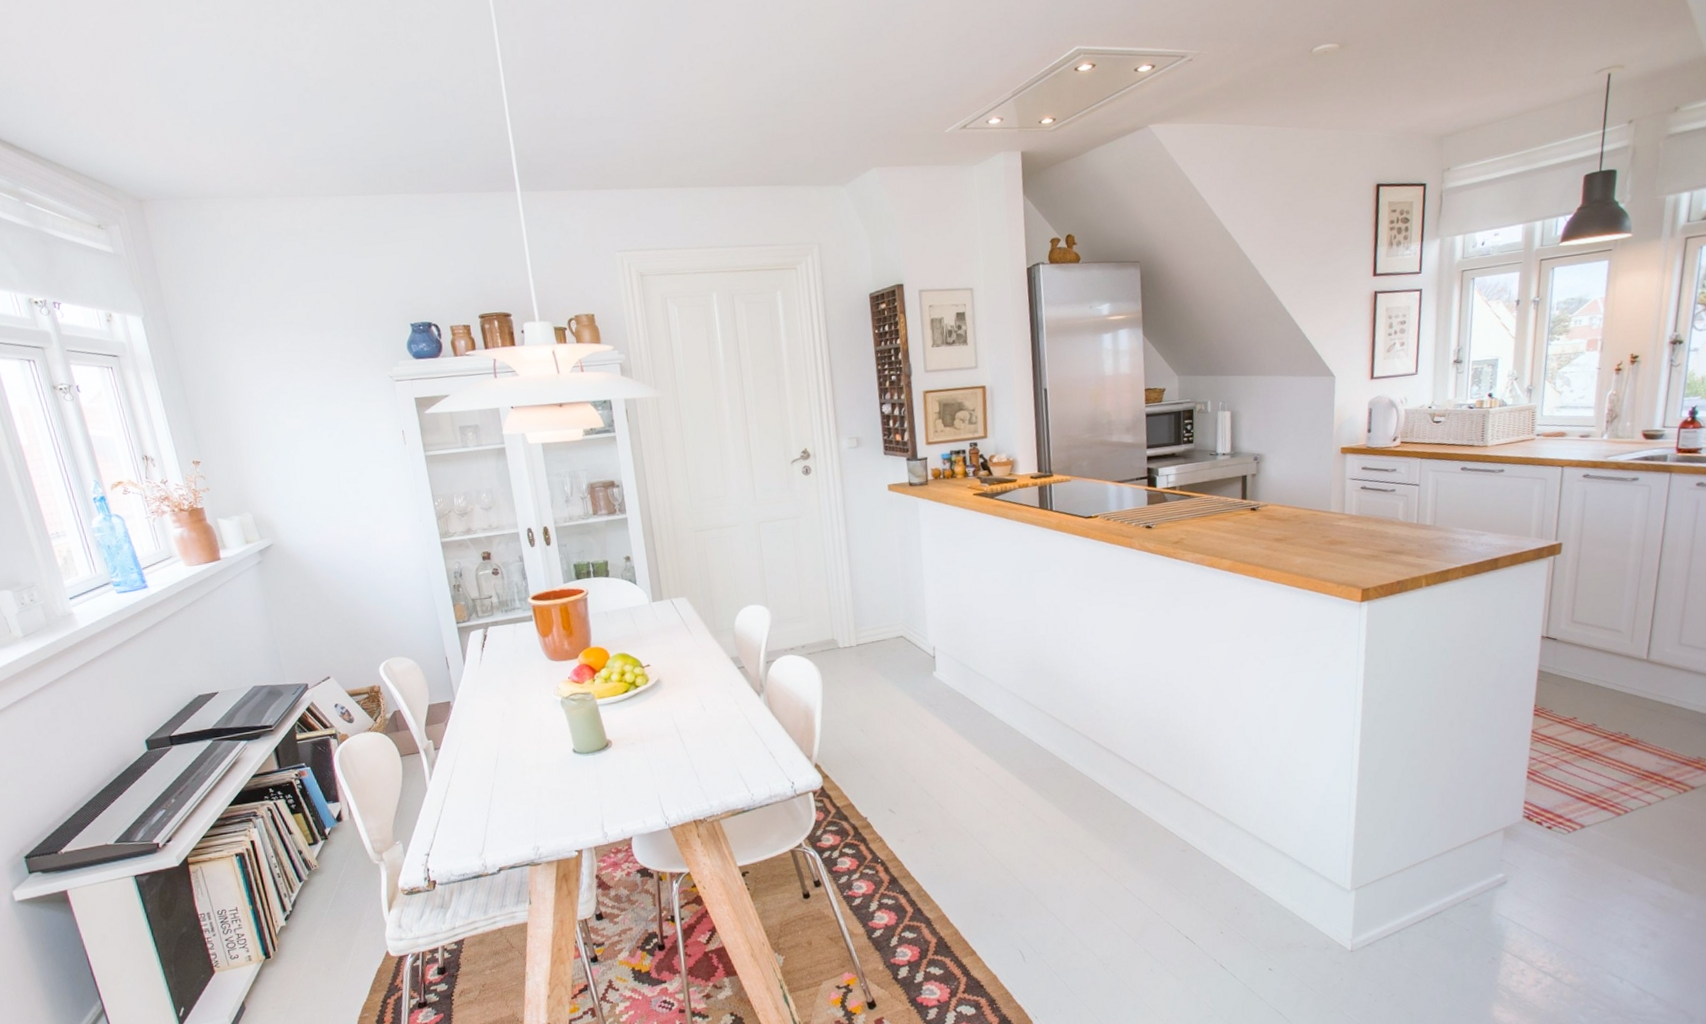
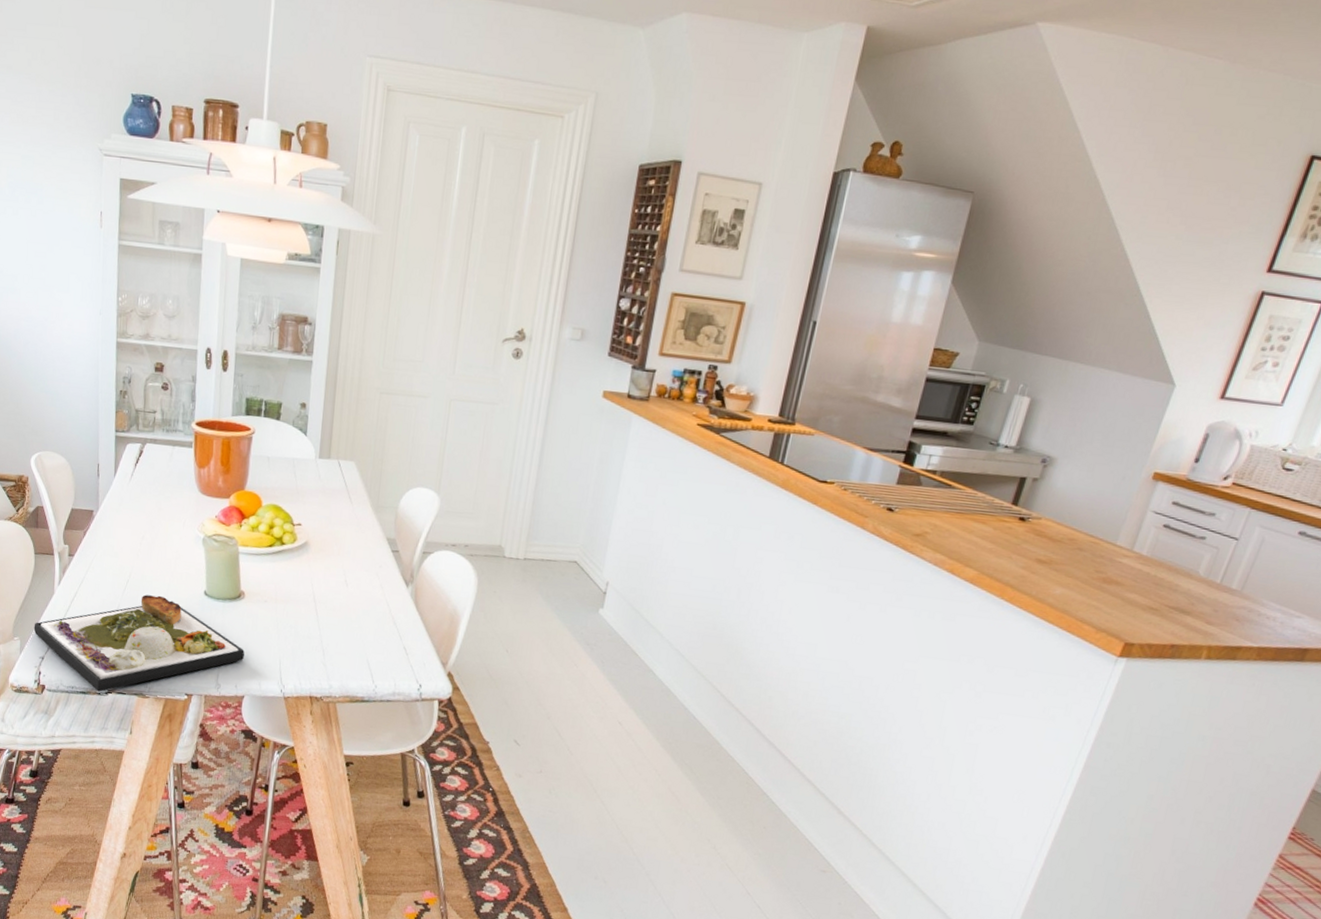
dinner plate: none [413,764,624,872] -> present [33,594,244,692]

